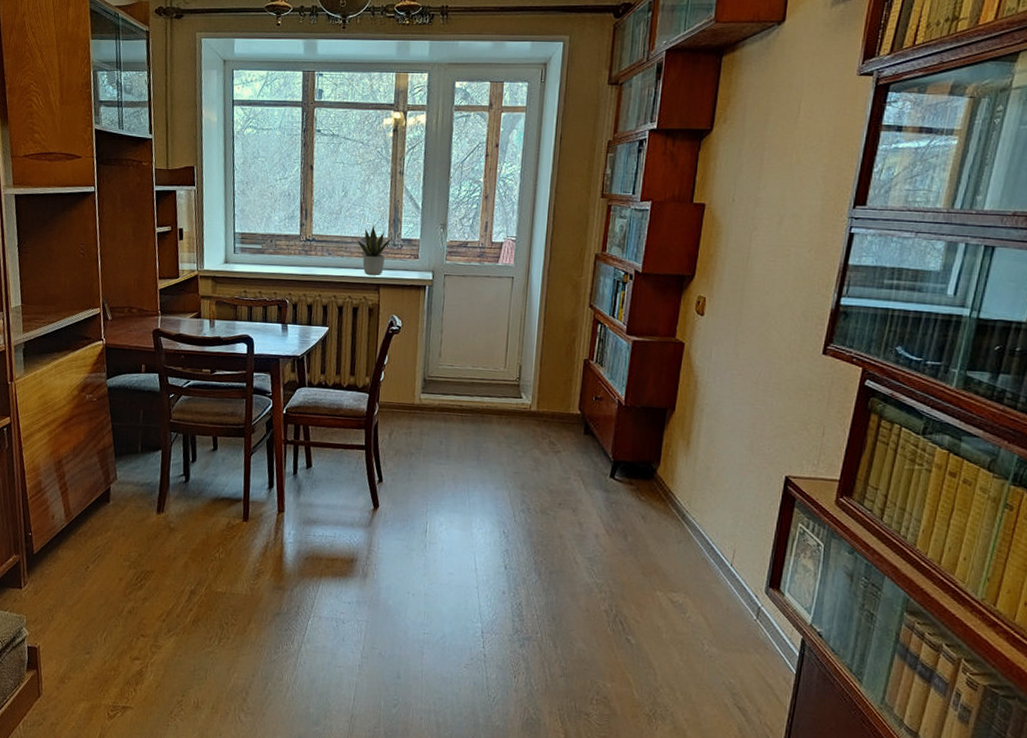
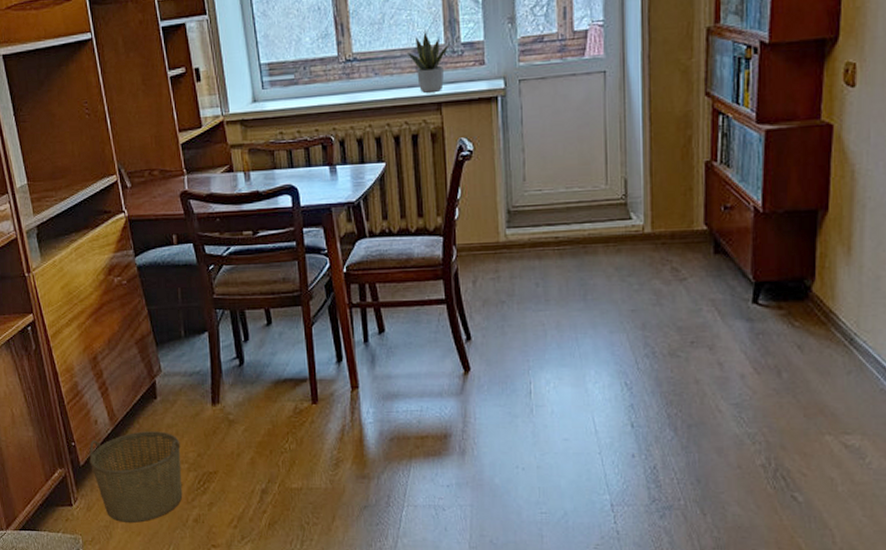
basket: none [42,529,125,609] -> present [89,431,183,523]

